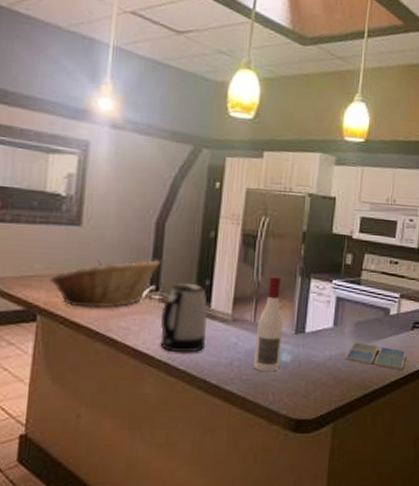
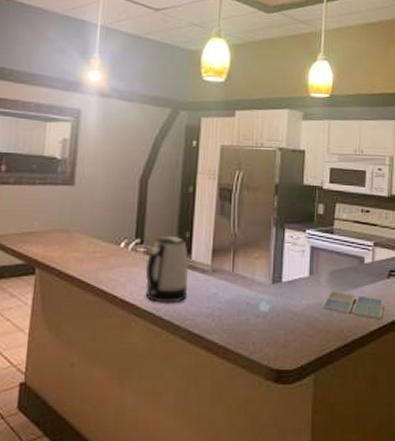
fruit basket: present [49,260,162,308] -> none [46,215,145,261]
wine bottle: present [253,276,284,372] -> none [234,227,261,322]

